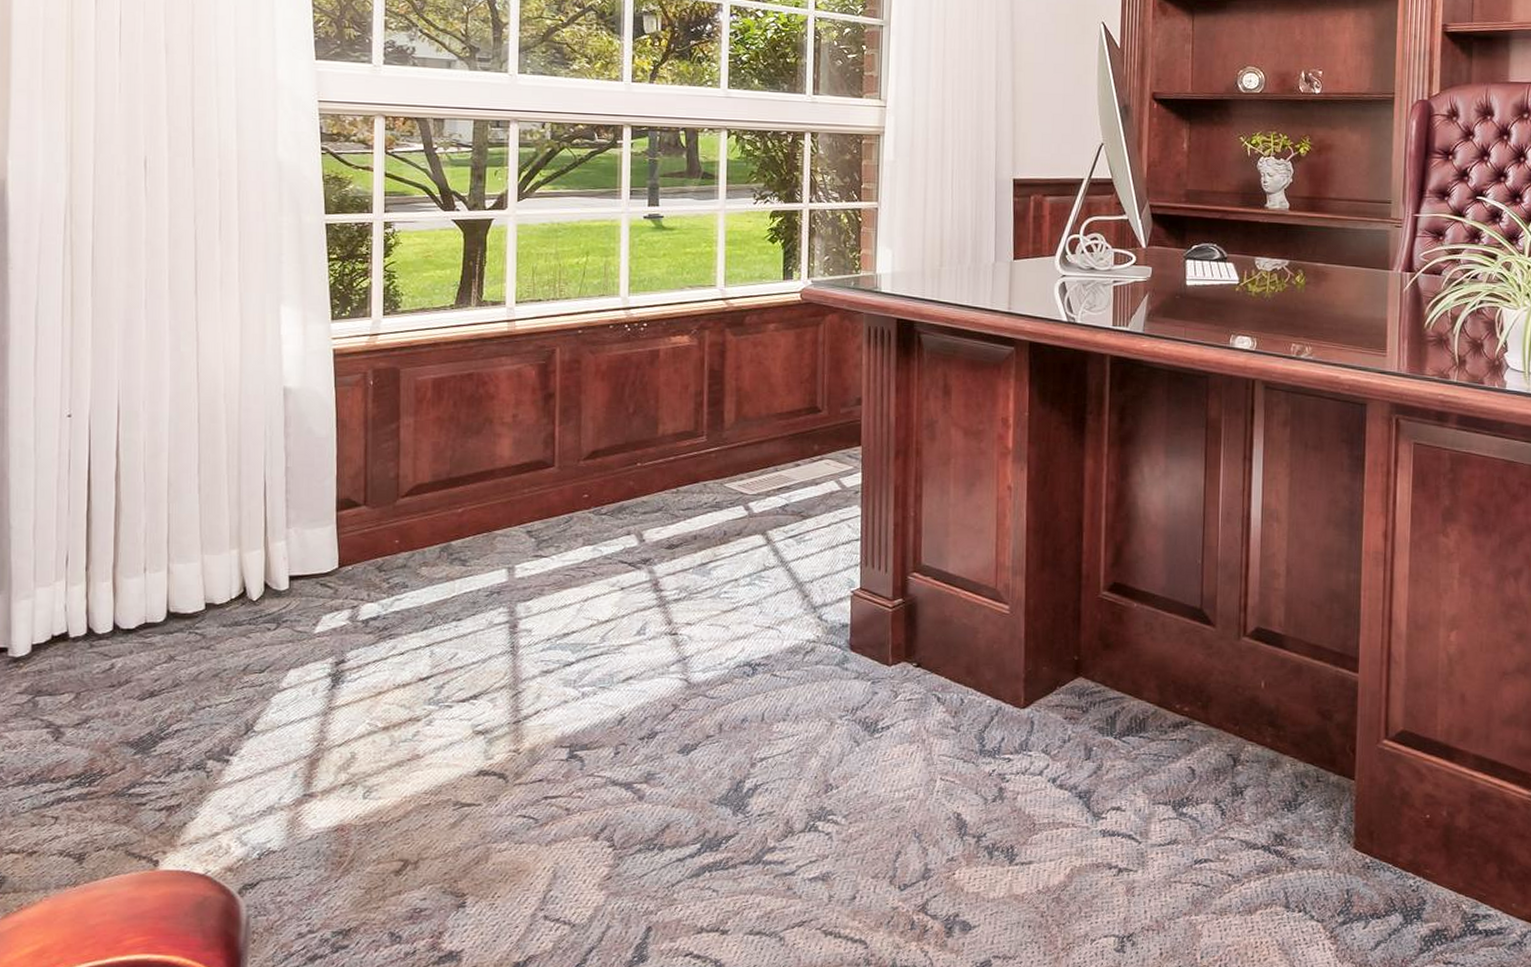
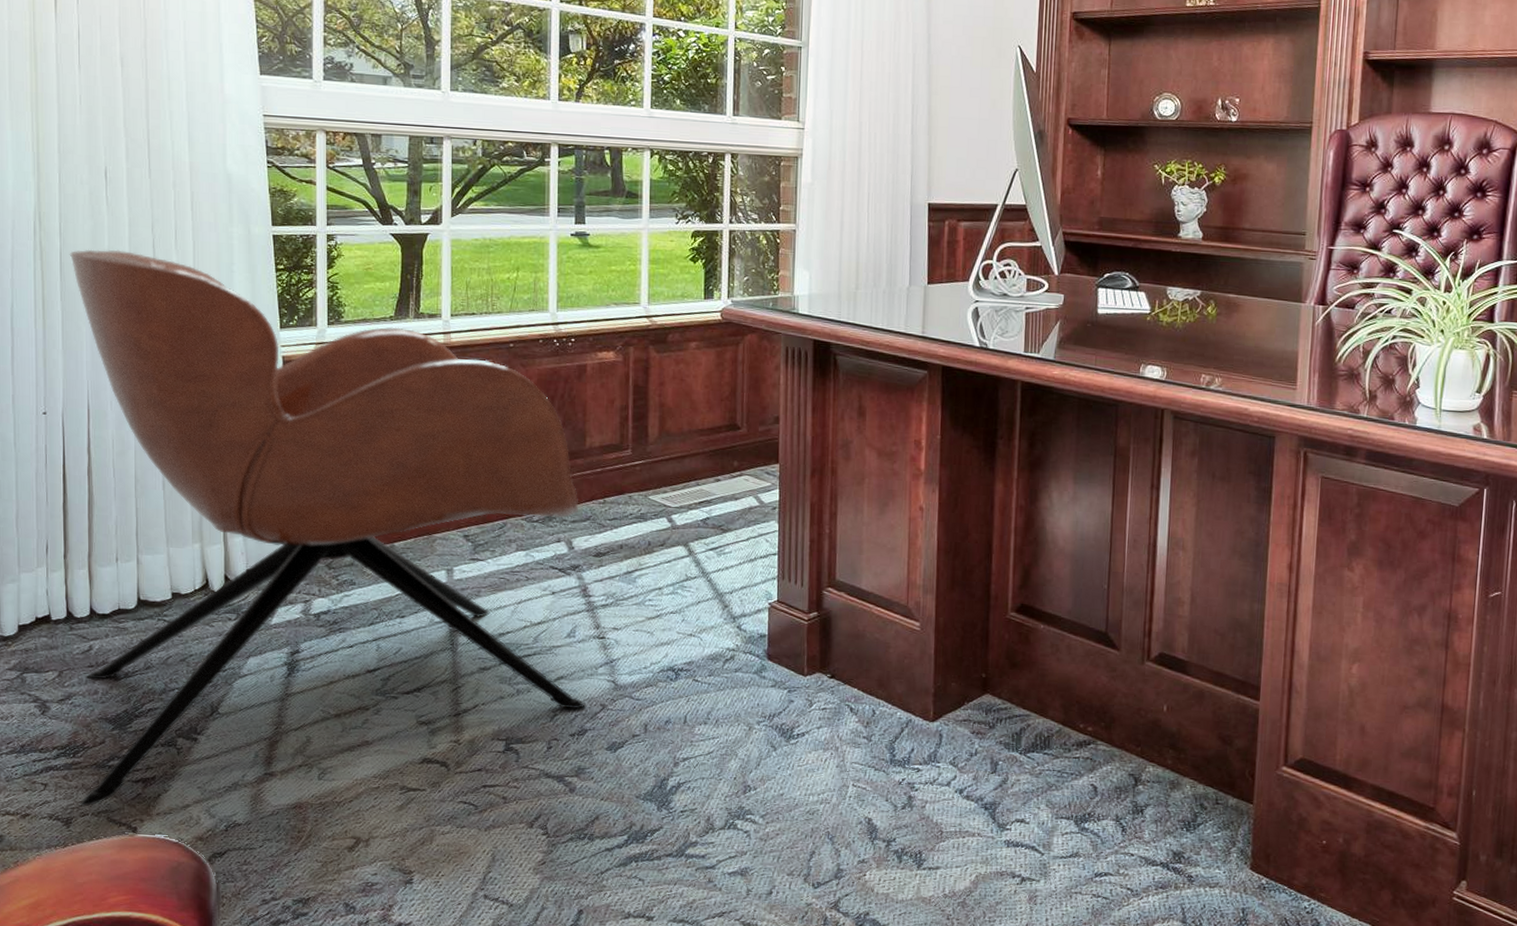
armchair: none [93,242,656,841] -> present [69,249,586,808]

